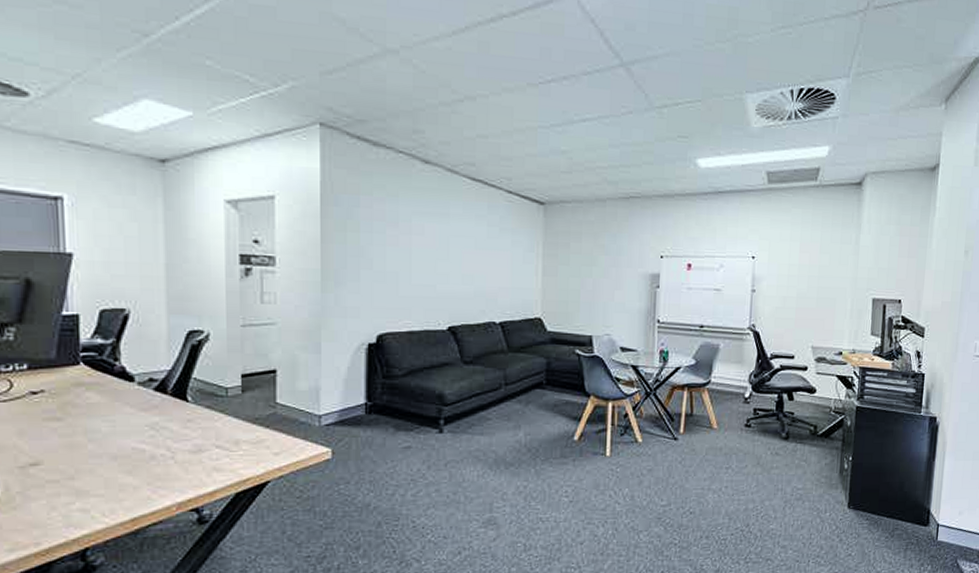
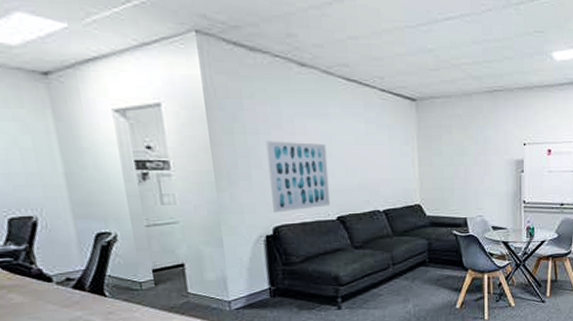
wall art: none [380,240,443,319] -> present [266,141,331,213]

